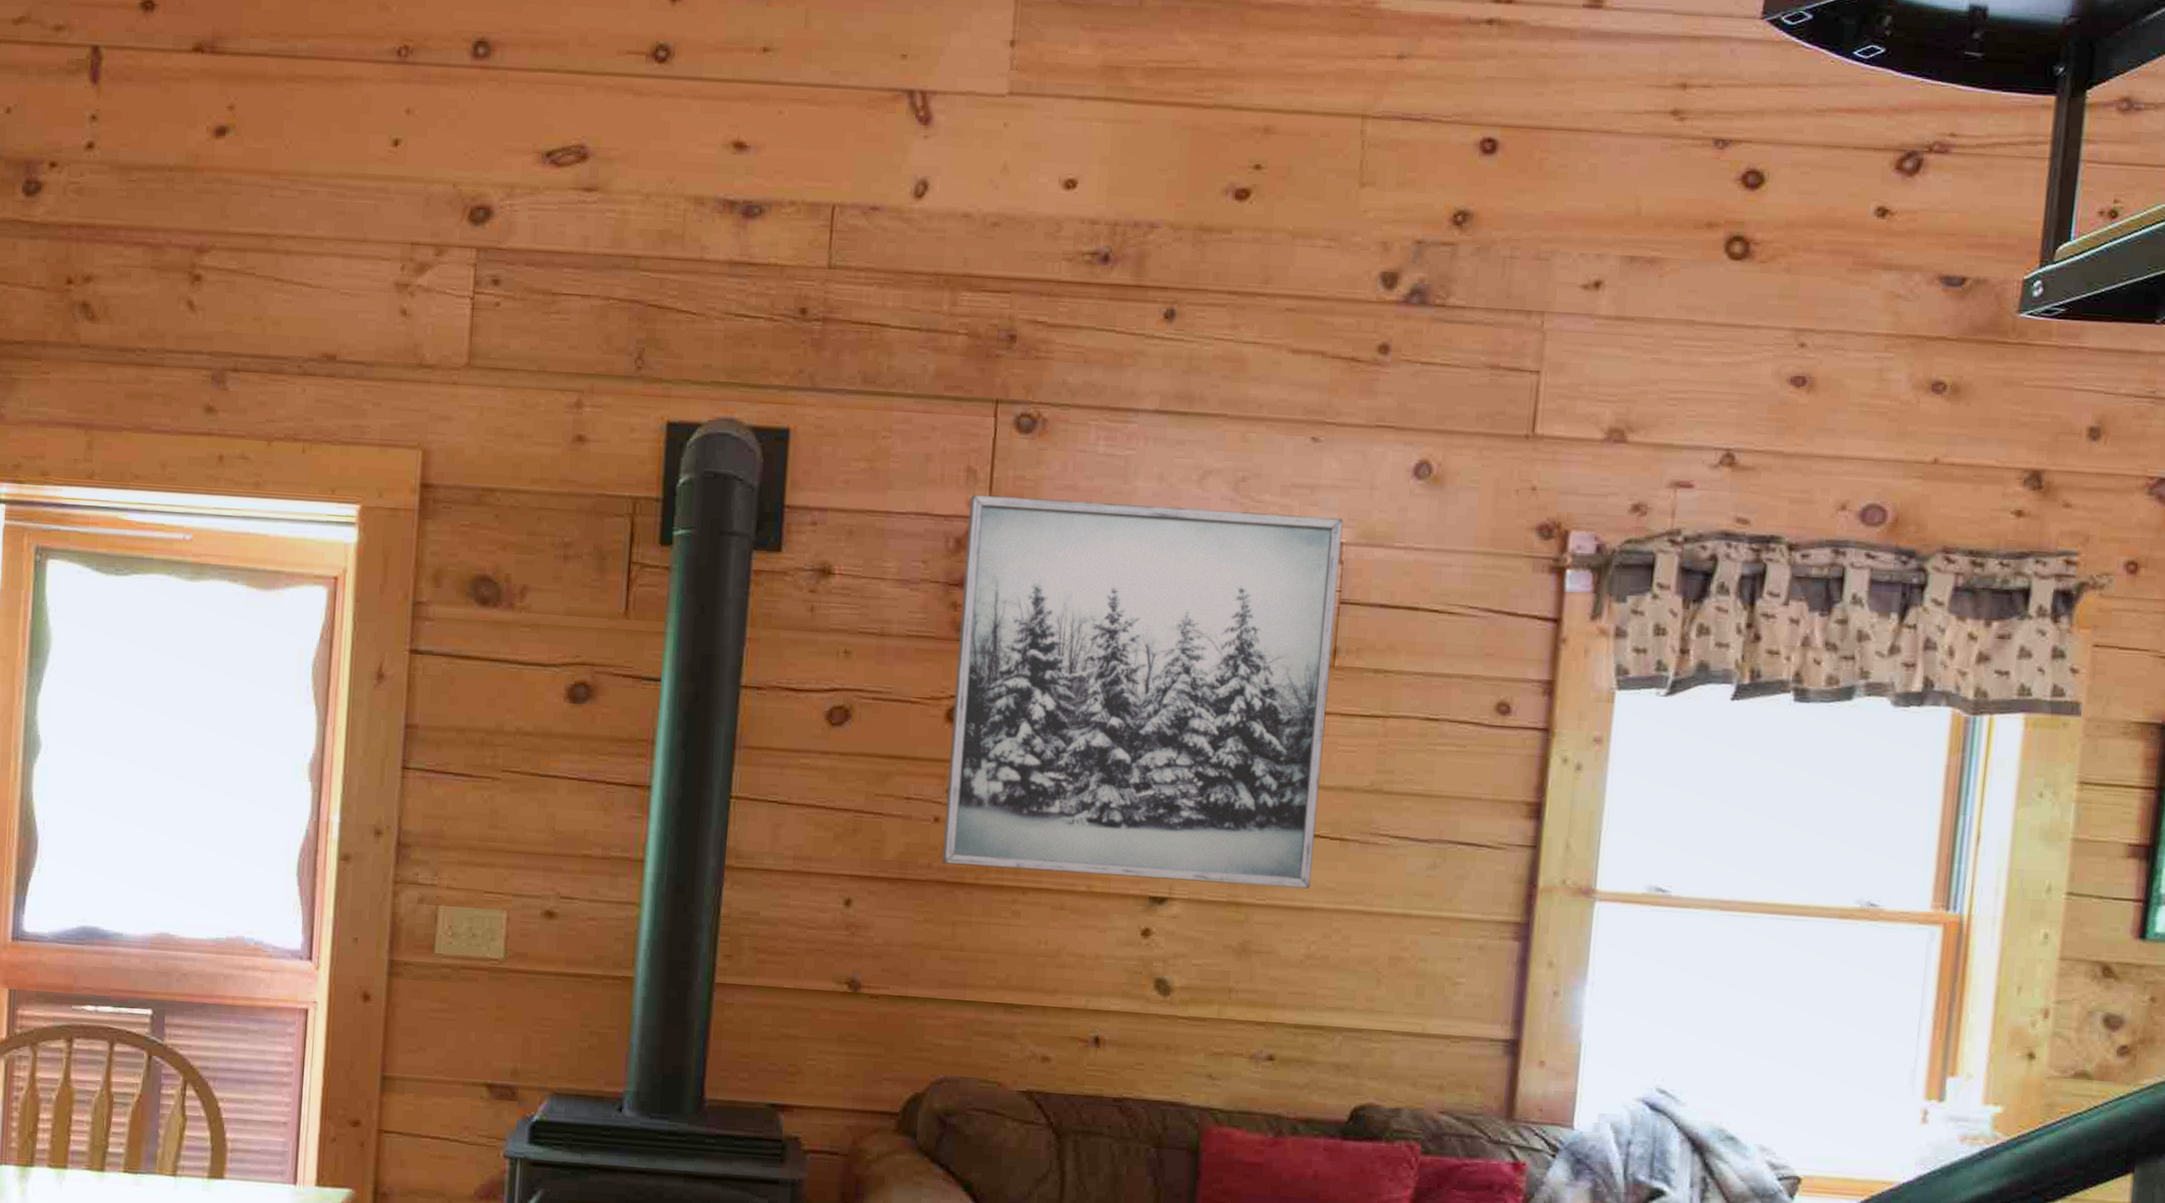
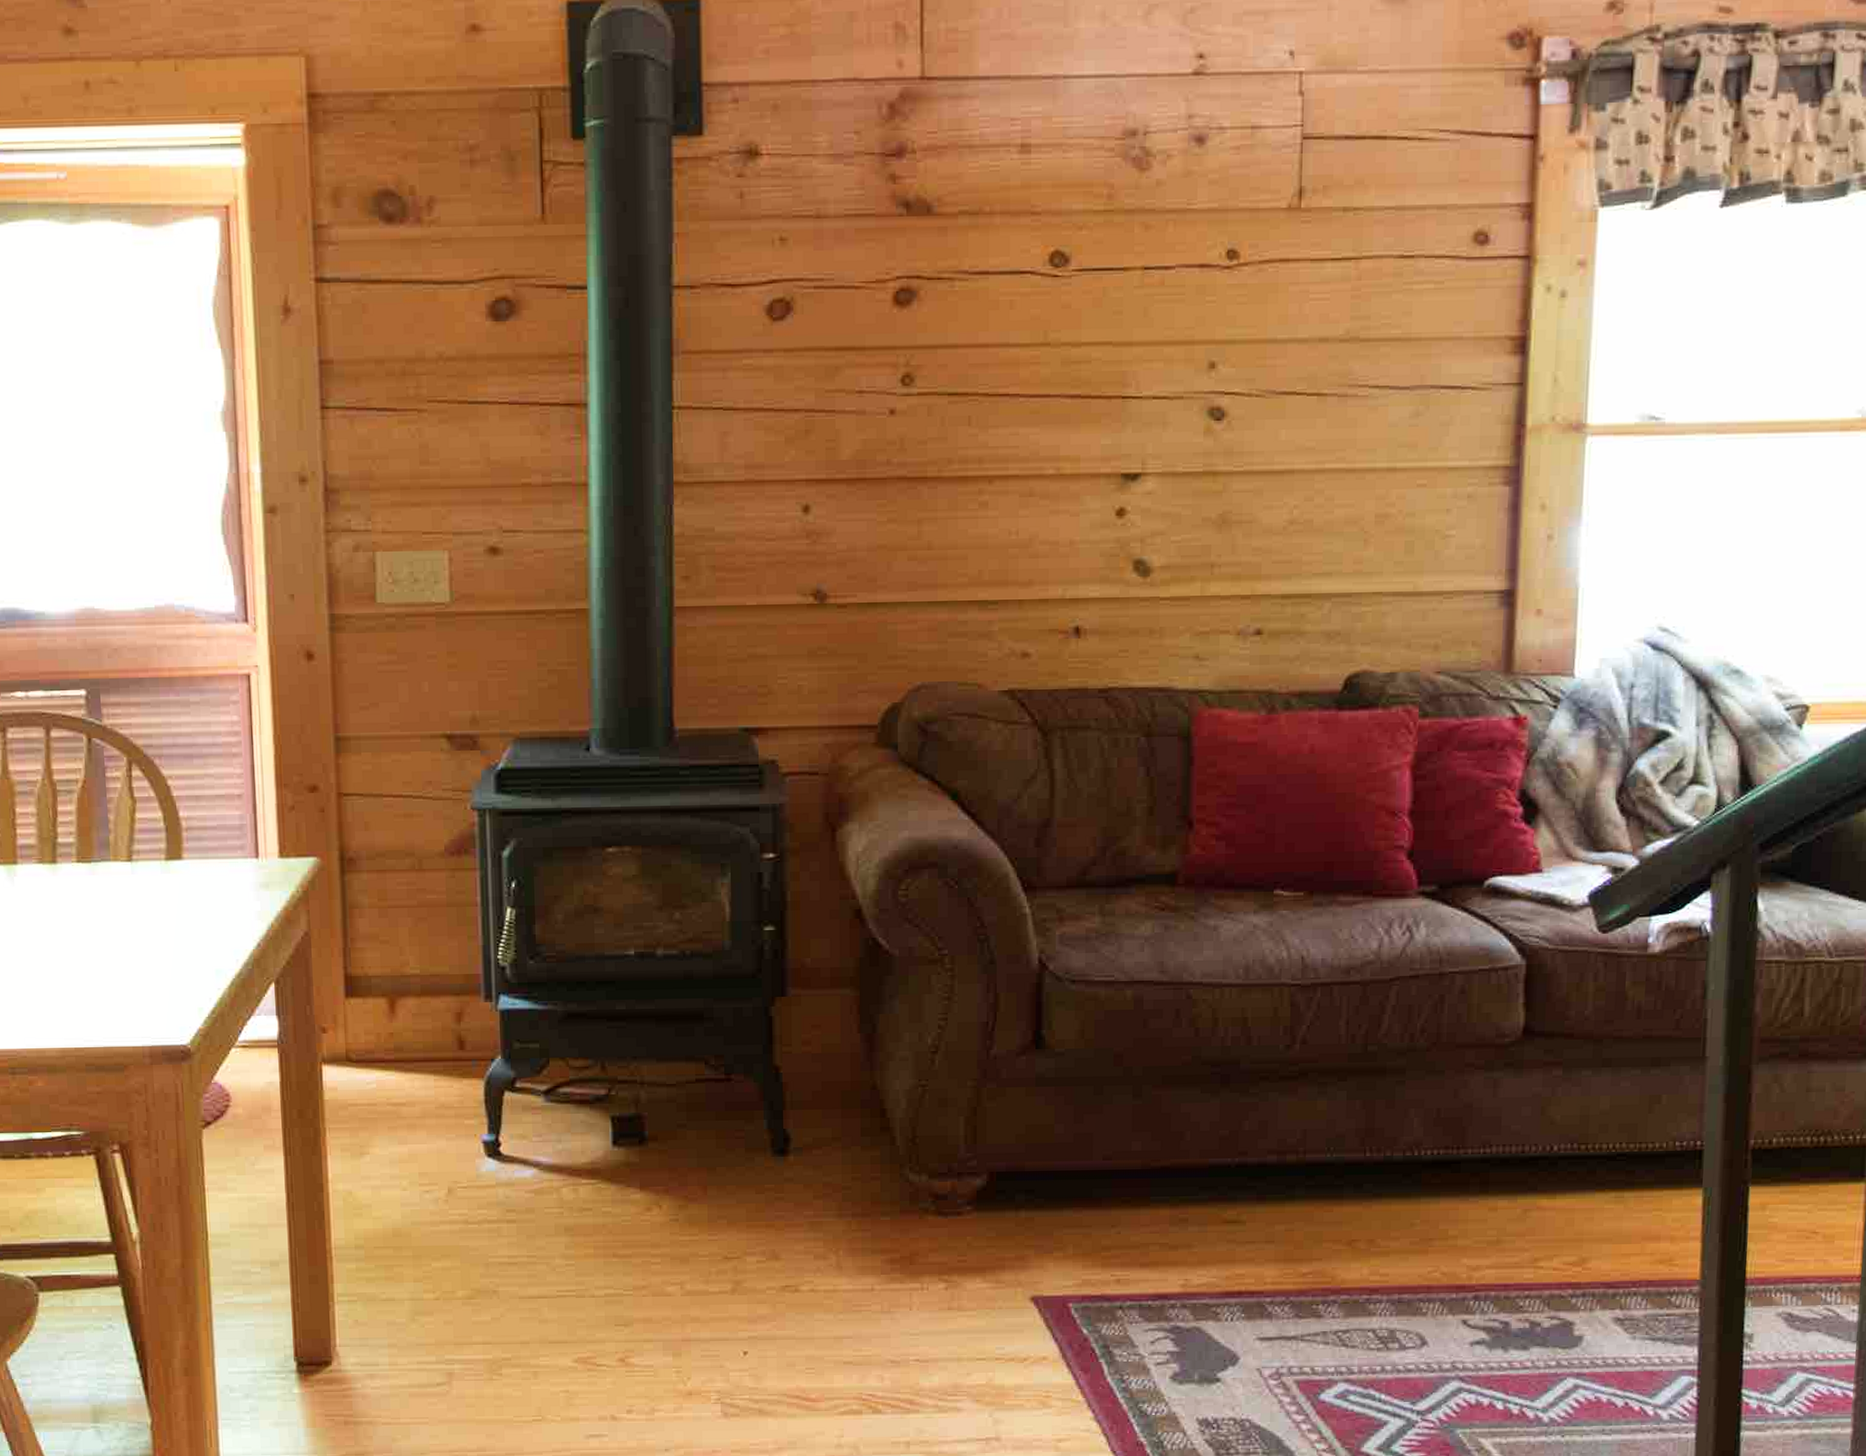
wall art: present [941,494,1344,889] -> none [901,44,1301,459]

